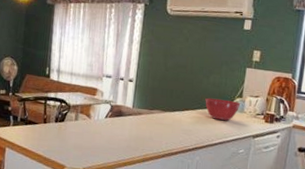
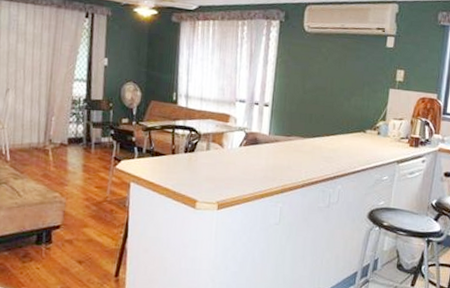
mixing bowl: present [205,98,241,121] -> none [346,122,384,147]

